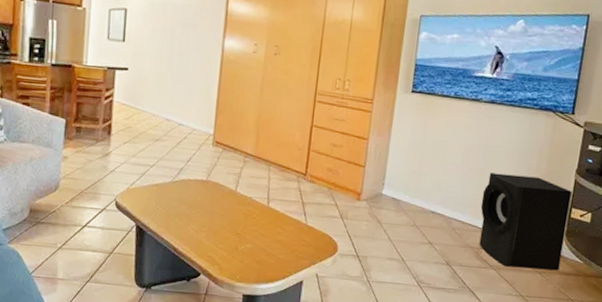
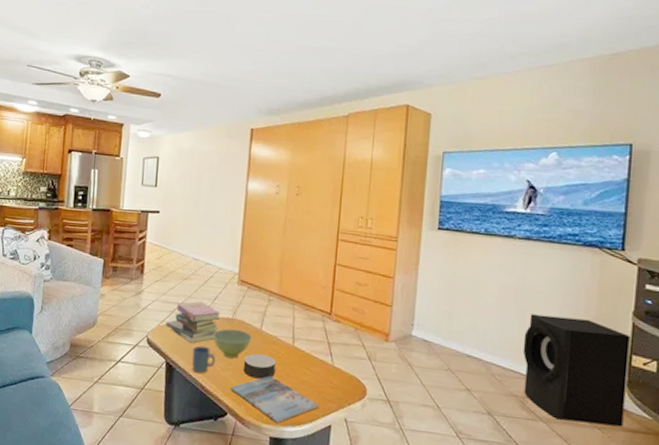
books: none [136,163,194,206] -> present [166,301,220,343]
mug: none [163,208,189,236] -> present [191,345,216,373]
bowl: none [186,190,227,220] -> present [213,328,252,359]
magazine: none [203,235,292,281] -> present [230,375,320,423]
candle: none [217,214,251,240] -> present [243,353,277,379]

